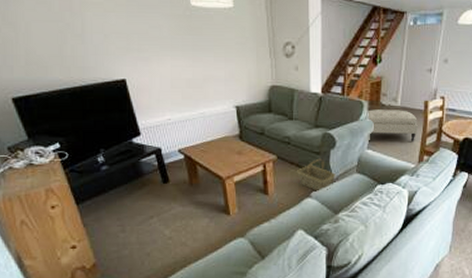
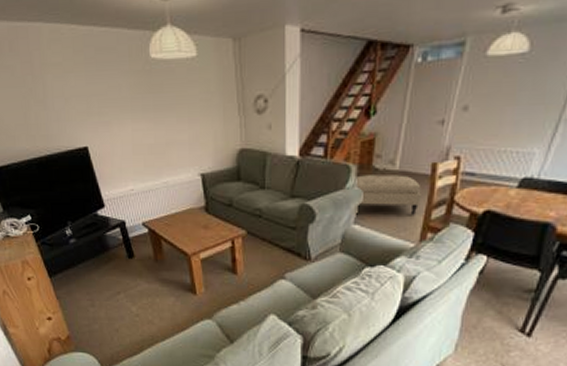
basket: present [296,158,336,193] -> none [268,234,314,274]

